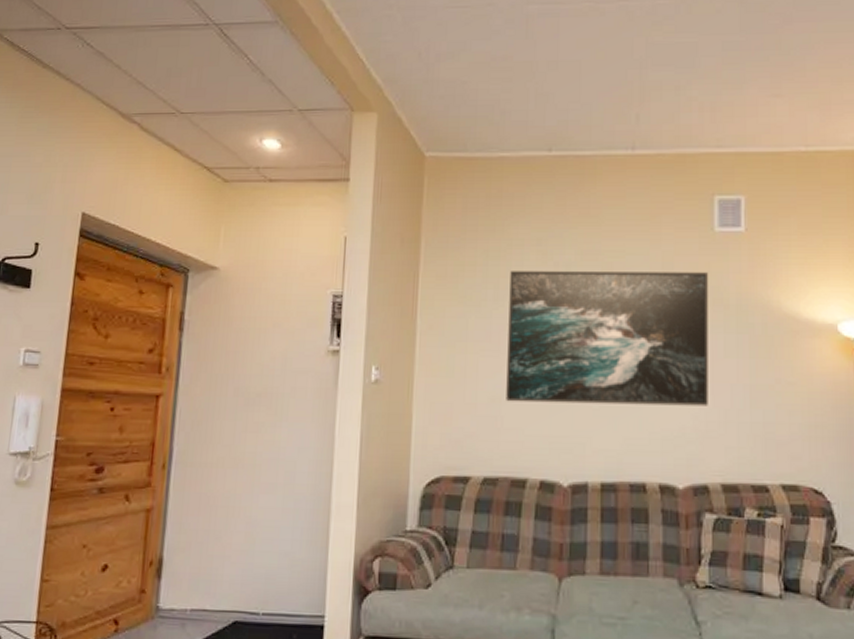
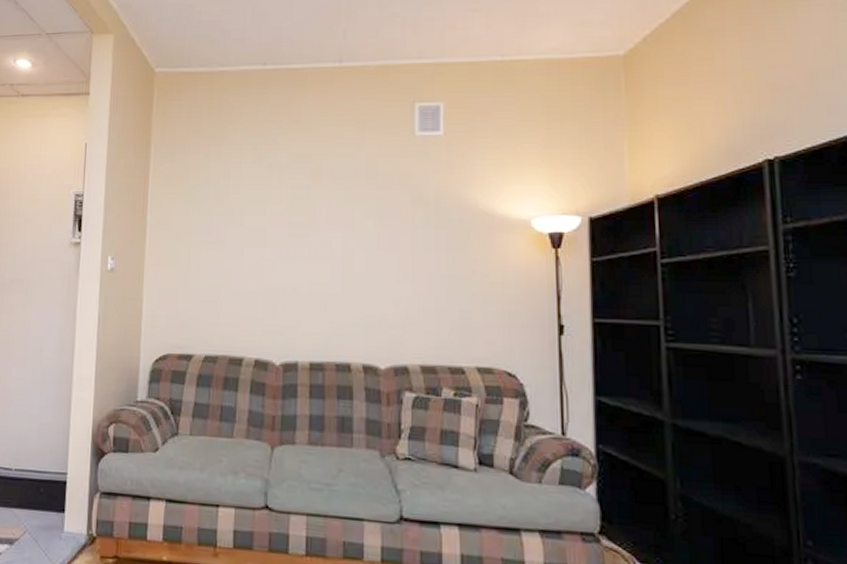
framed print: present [506,271,708,406] -> none [225,173,409,295]

